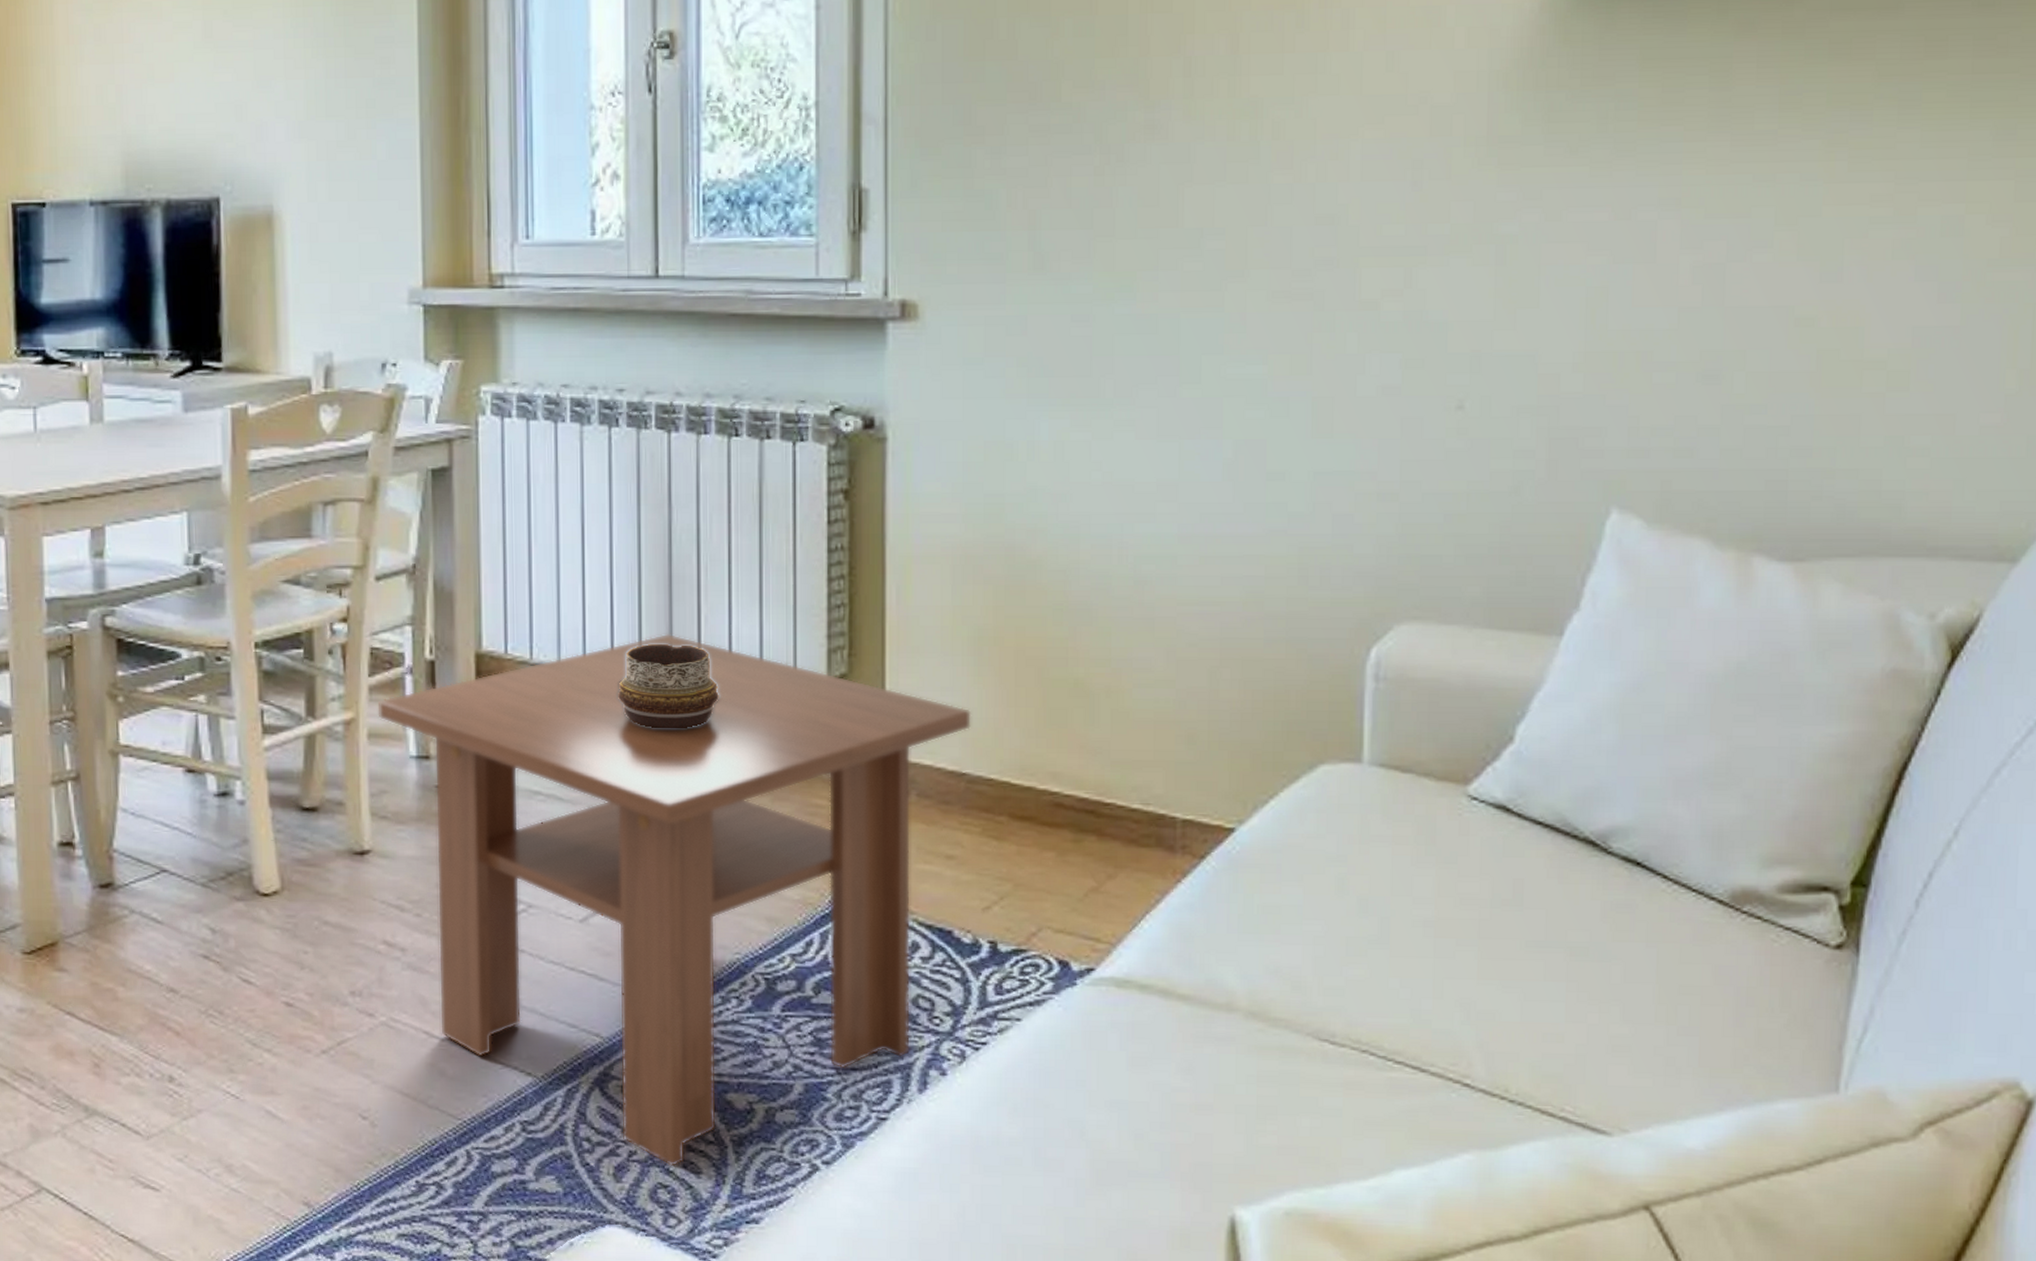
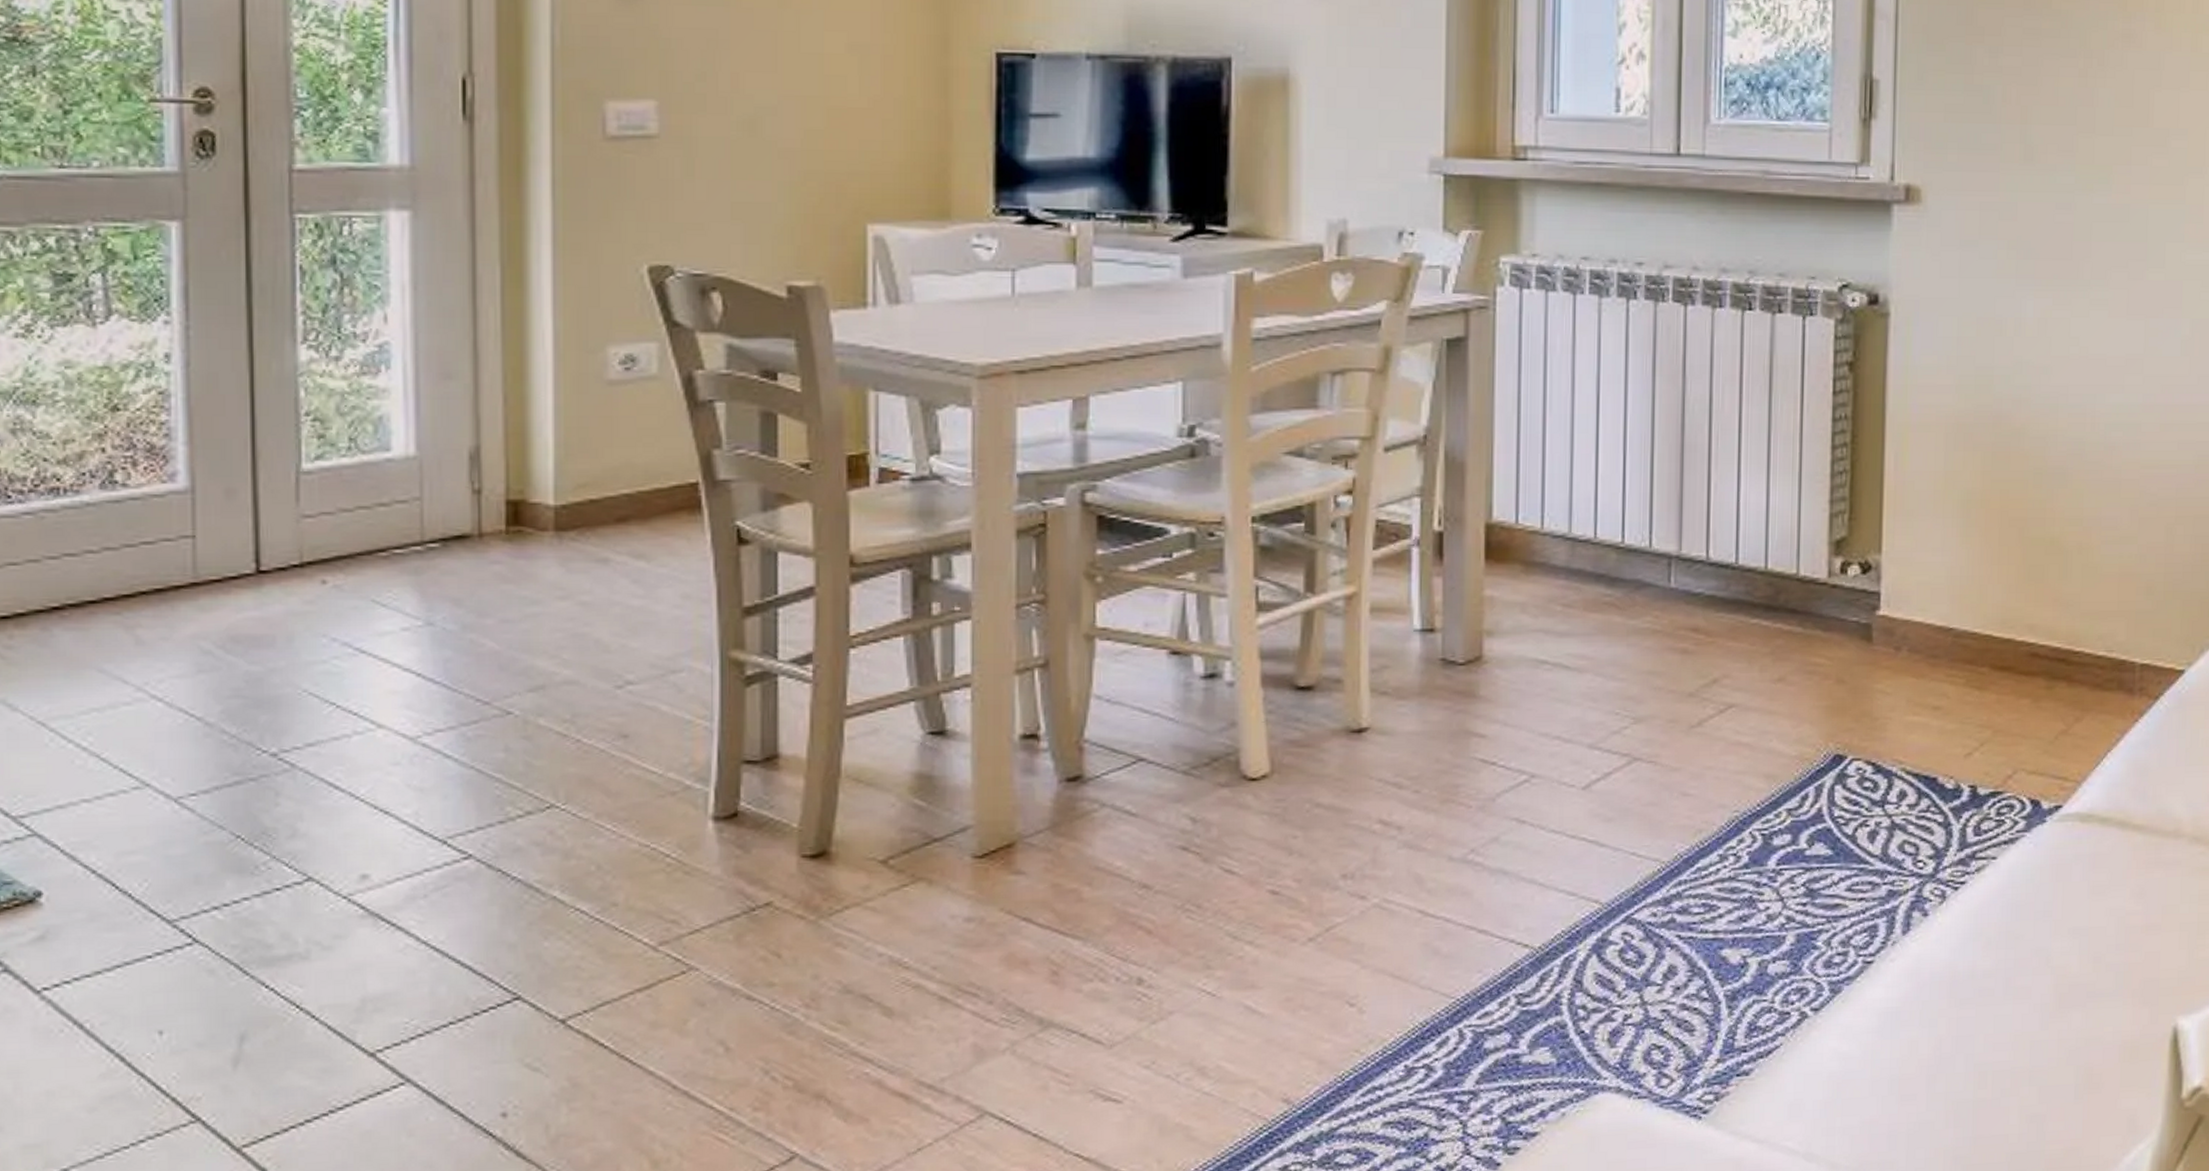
coffee table: present [377,633,972,1167] -> none [1381,501,1960,1027]
decorative bowl: present [618,643,719,729] -> none [1628,511,1726,595]

